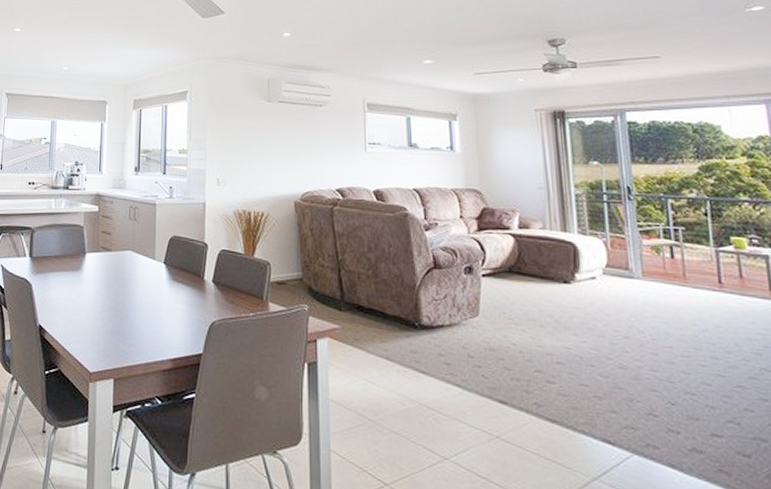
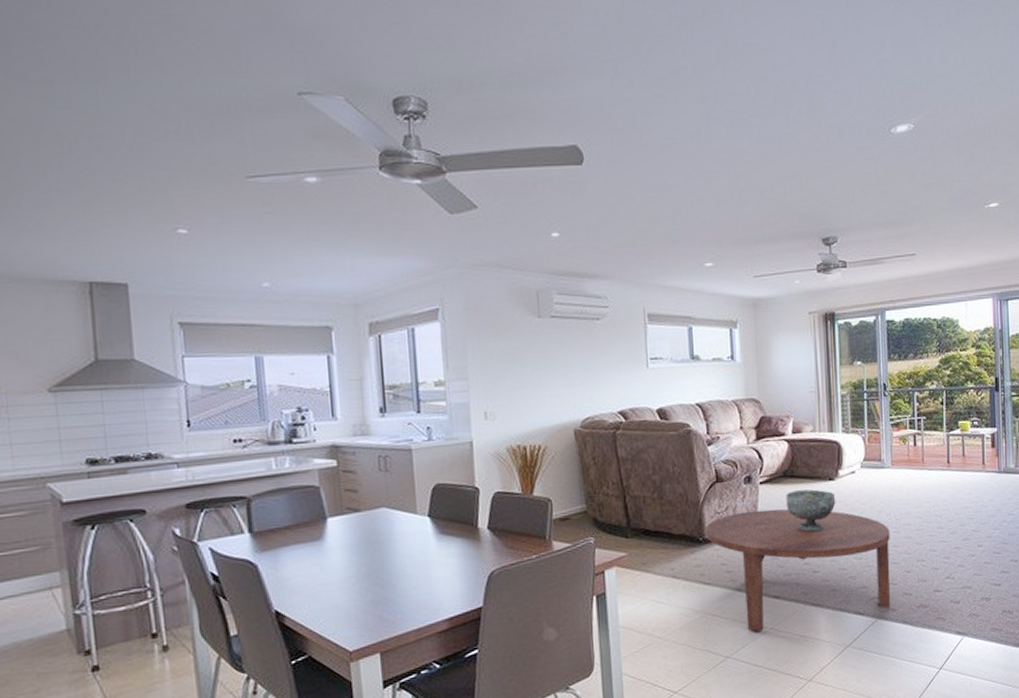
coffee table: none [422,303,650,443] -> present [706,509,891,633]
decorative bowl: none [512,289,573,337] -> present [786,489,836,532]

